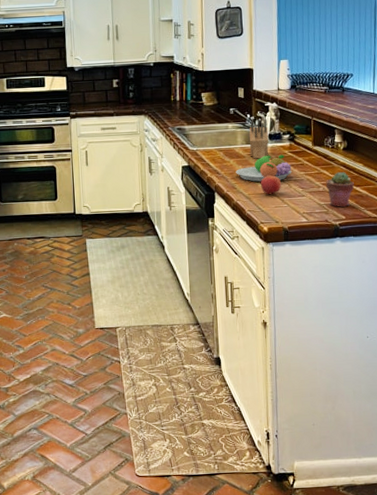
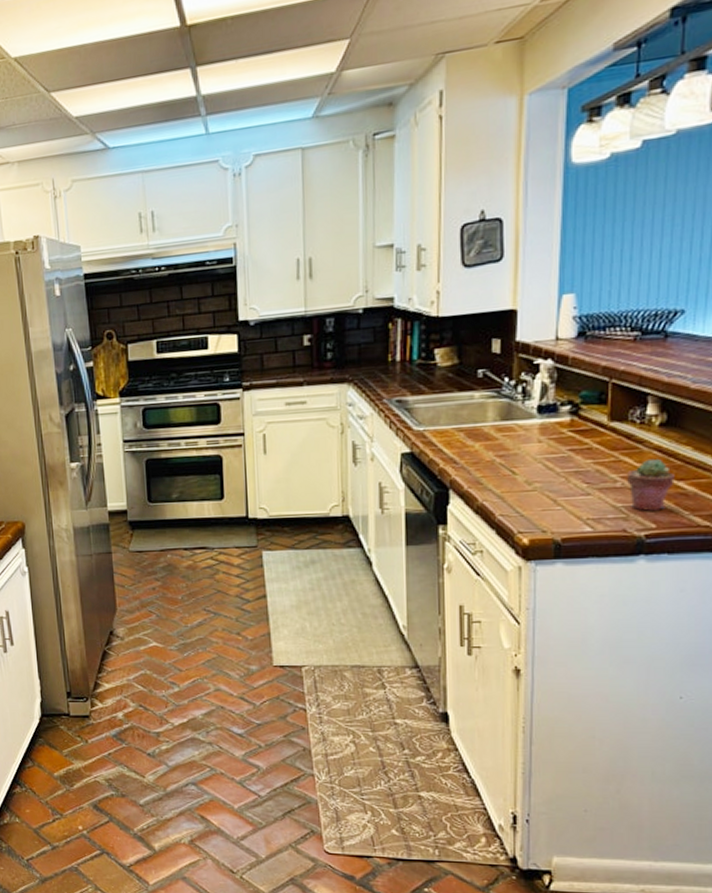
fruit bowl: present [236,154,292,182] -> none [483,434,574,474]
knife block: present [249,118,269,159] -> none [505,382,538,442]
pomegranate: present [260,174,282,195] -> none [520,464,555,493]

